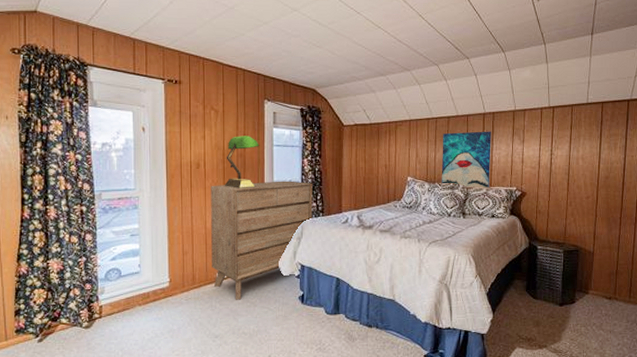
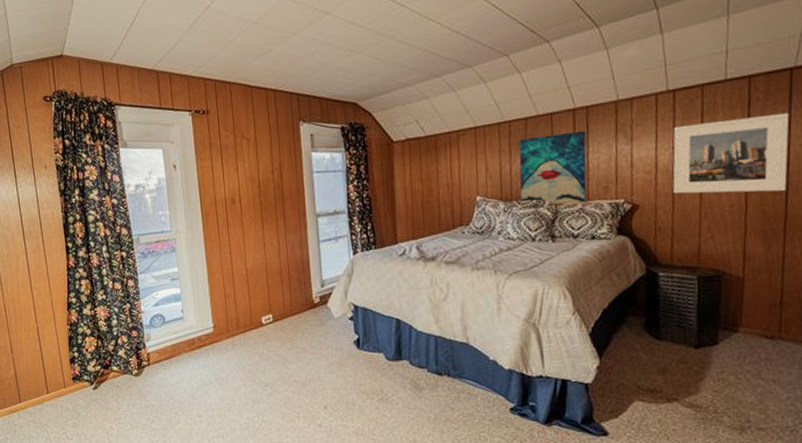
dresser: present [211,181,313,300] -> none [248,210,364,346]
table lamp: present [224,136,260,188] -> none [262,163,298,223]
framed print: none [550,131,627,189] -> present [672,112,790,194]

